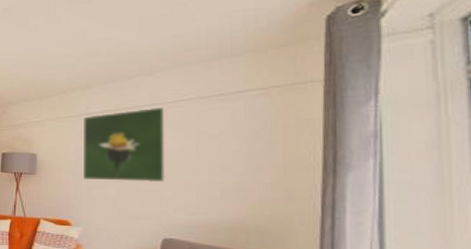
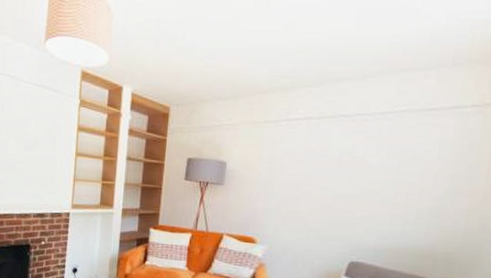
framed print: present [82,107,166,183] -> none [274,118,371,202]

